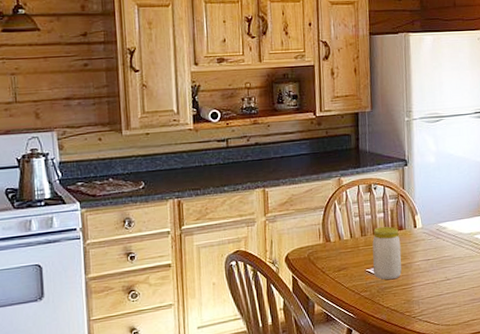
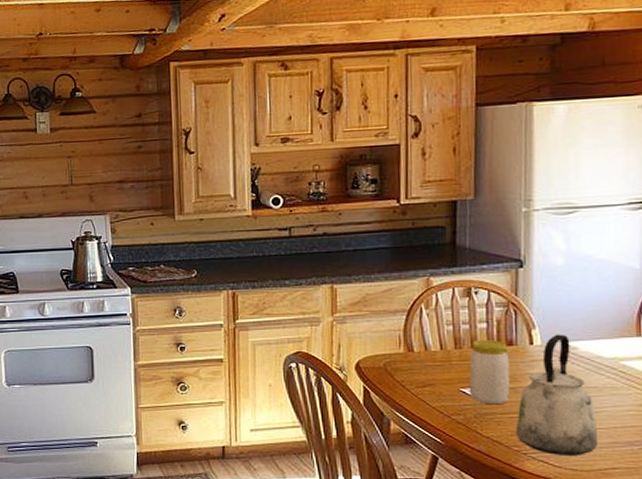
kettle: none [407,217,463,315] -> present [515,334,599,456]

